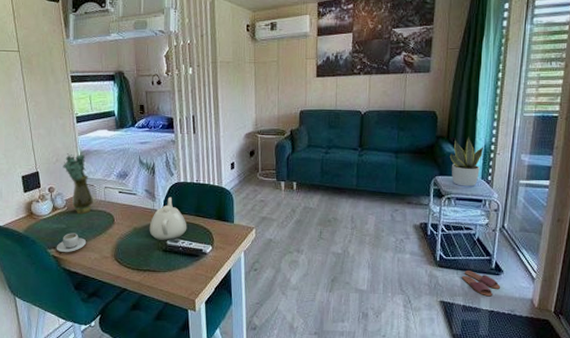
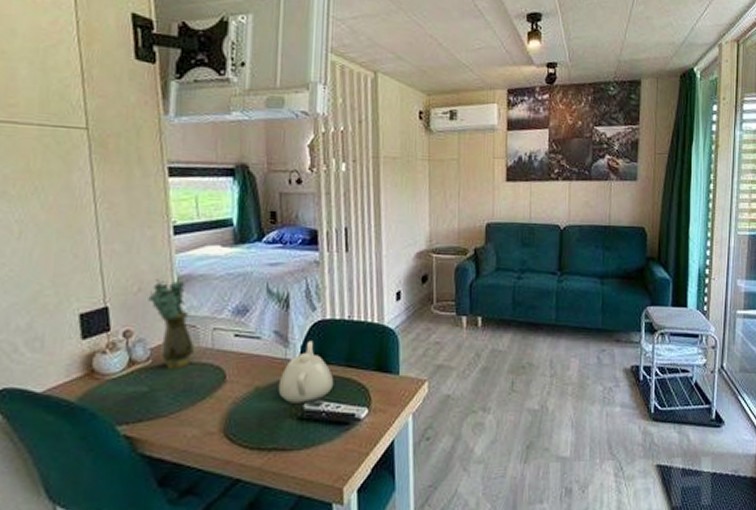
teacup: present [56,233,87,253] -> none [130,398,181,430]
potted plant: present [450,137,484,187] -> none [662,259,698,319]
slippers: present [461,270,500,297] -> none [679,424,722,455]

